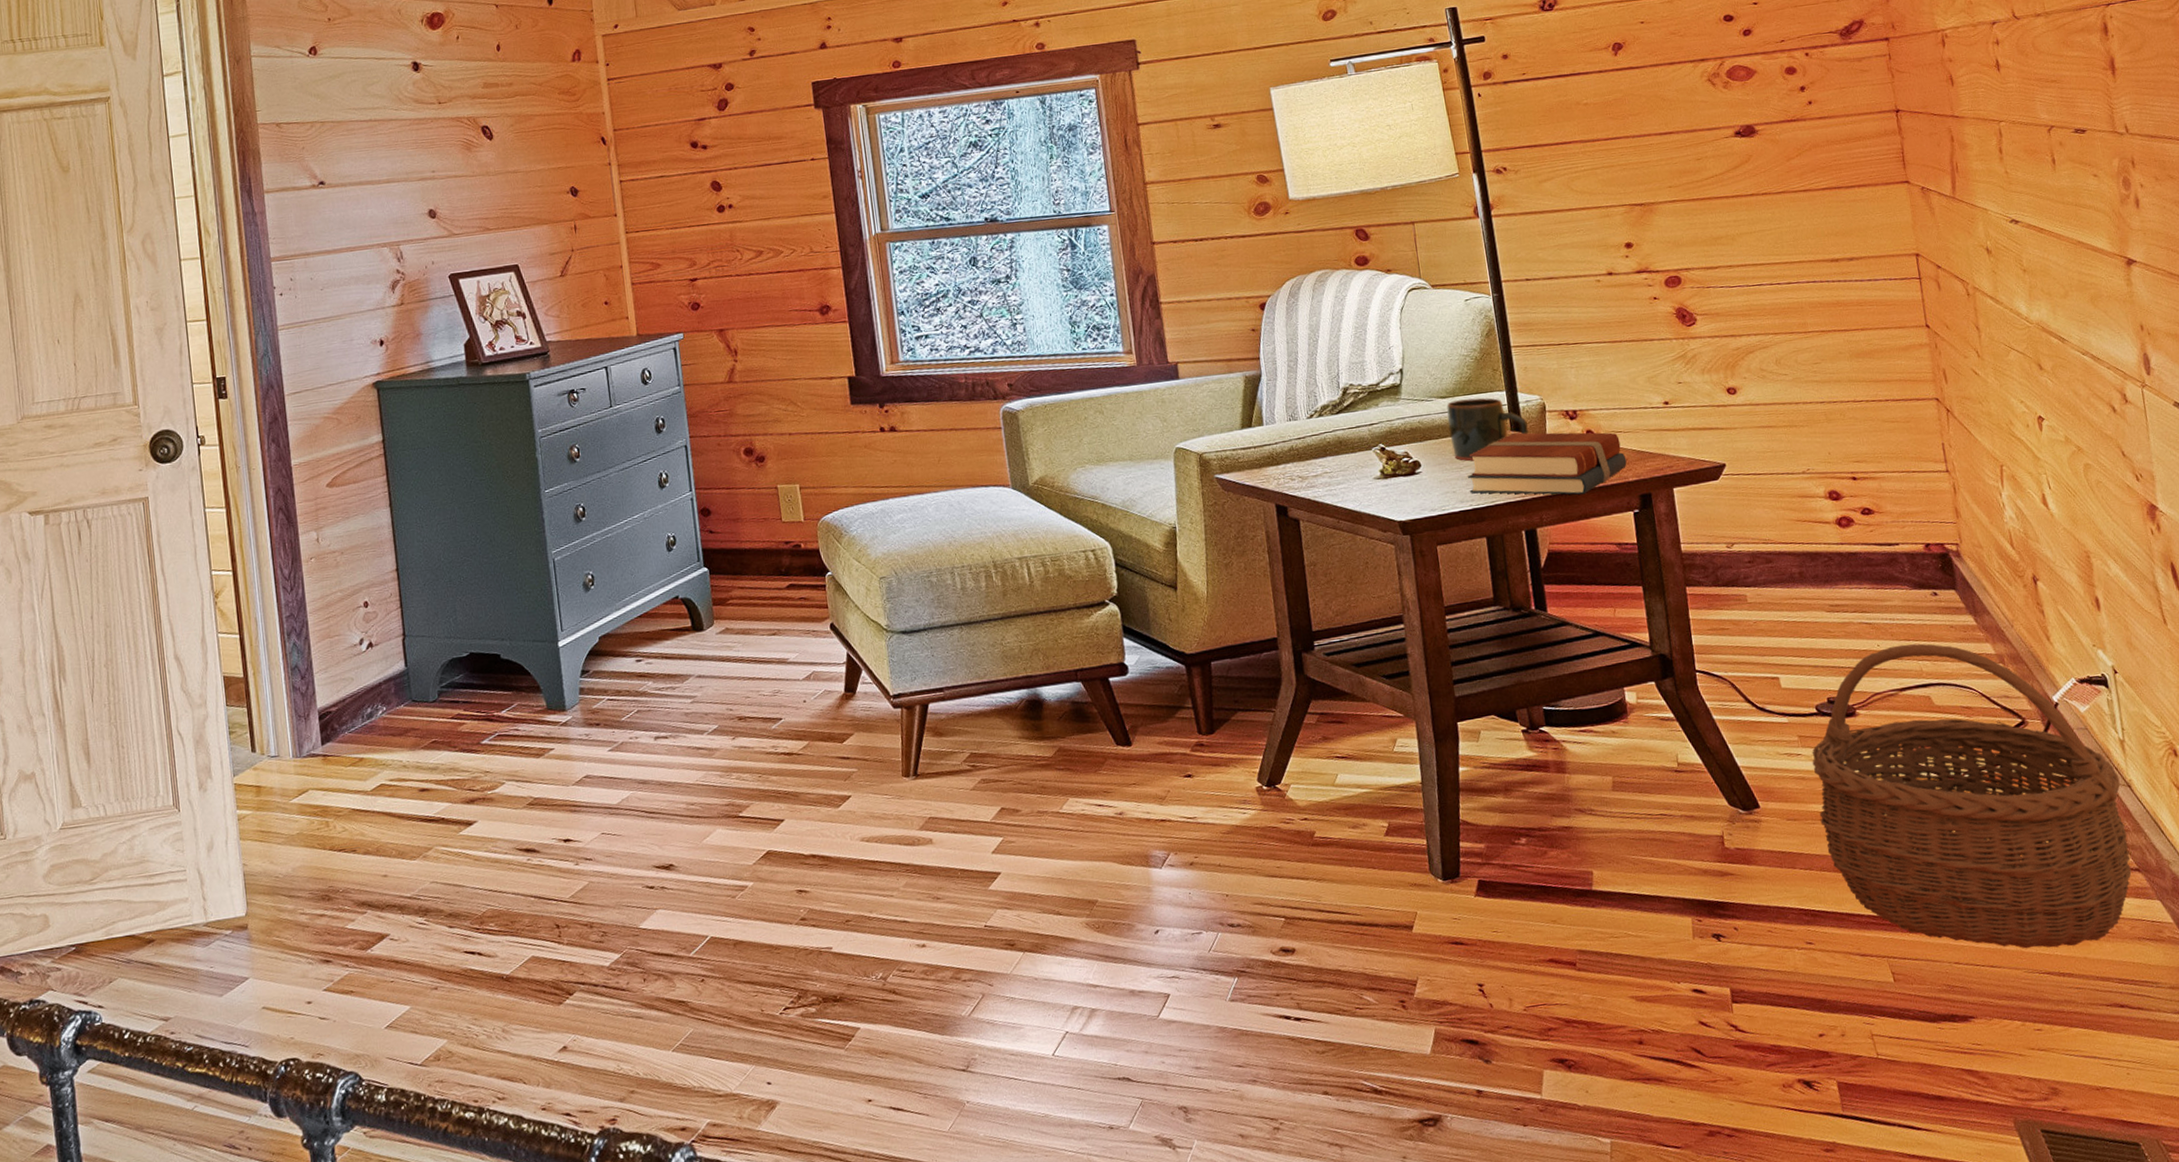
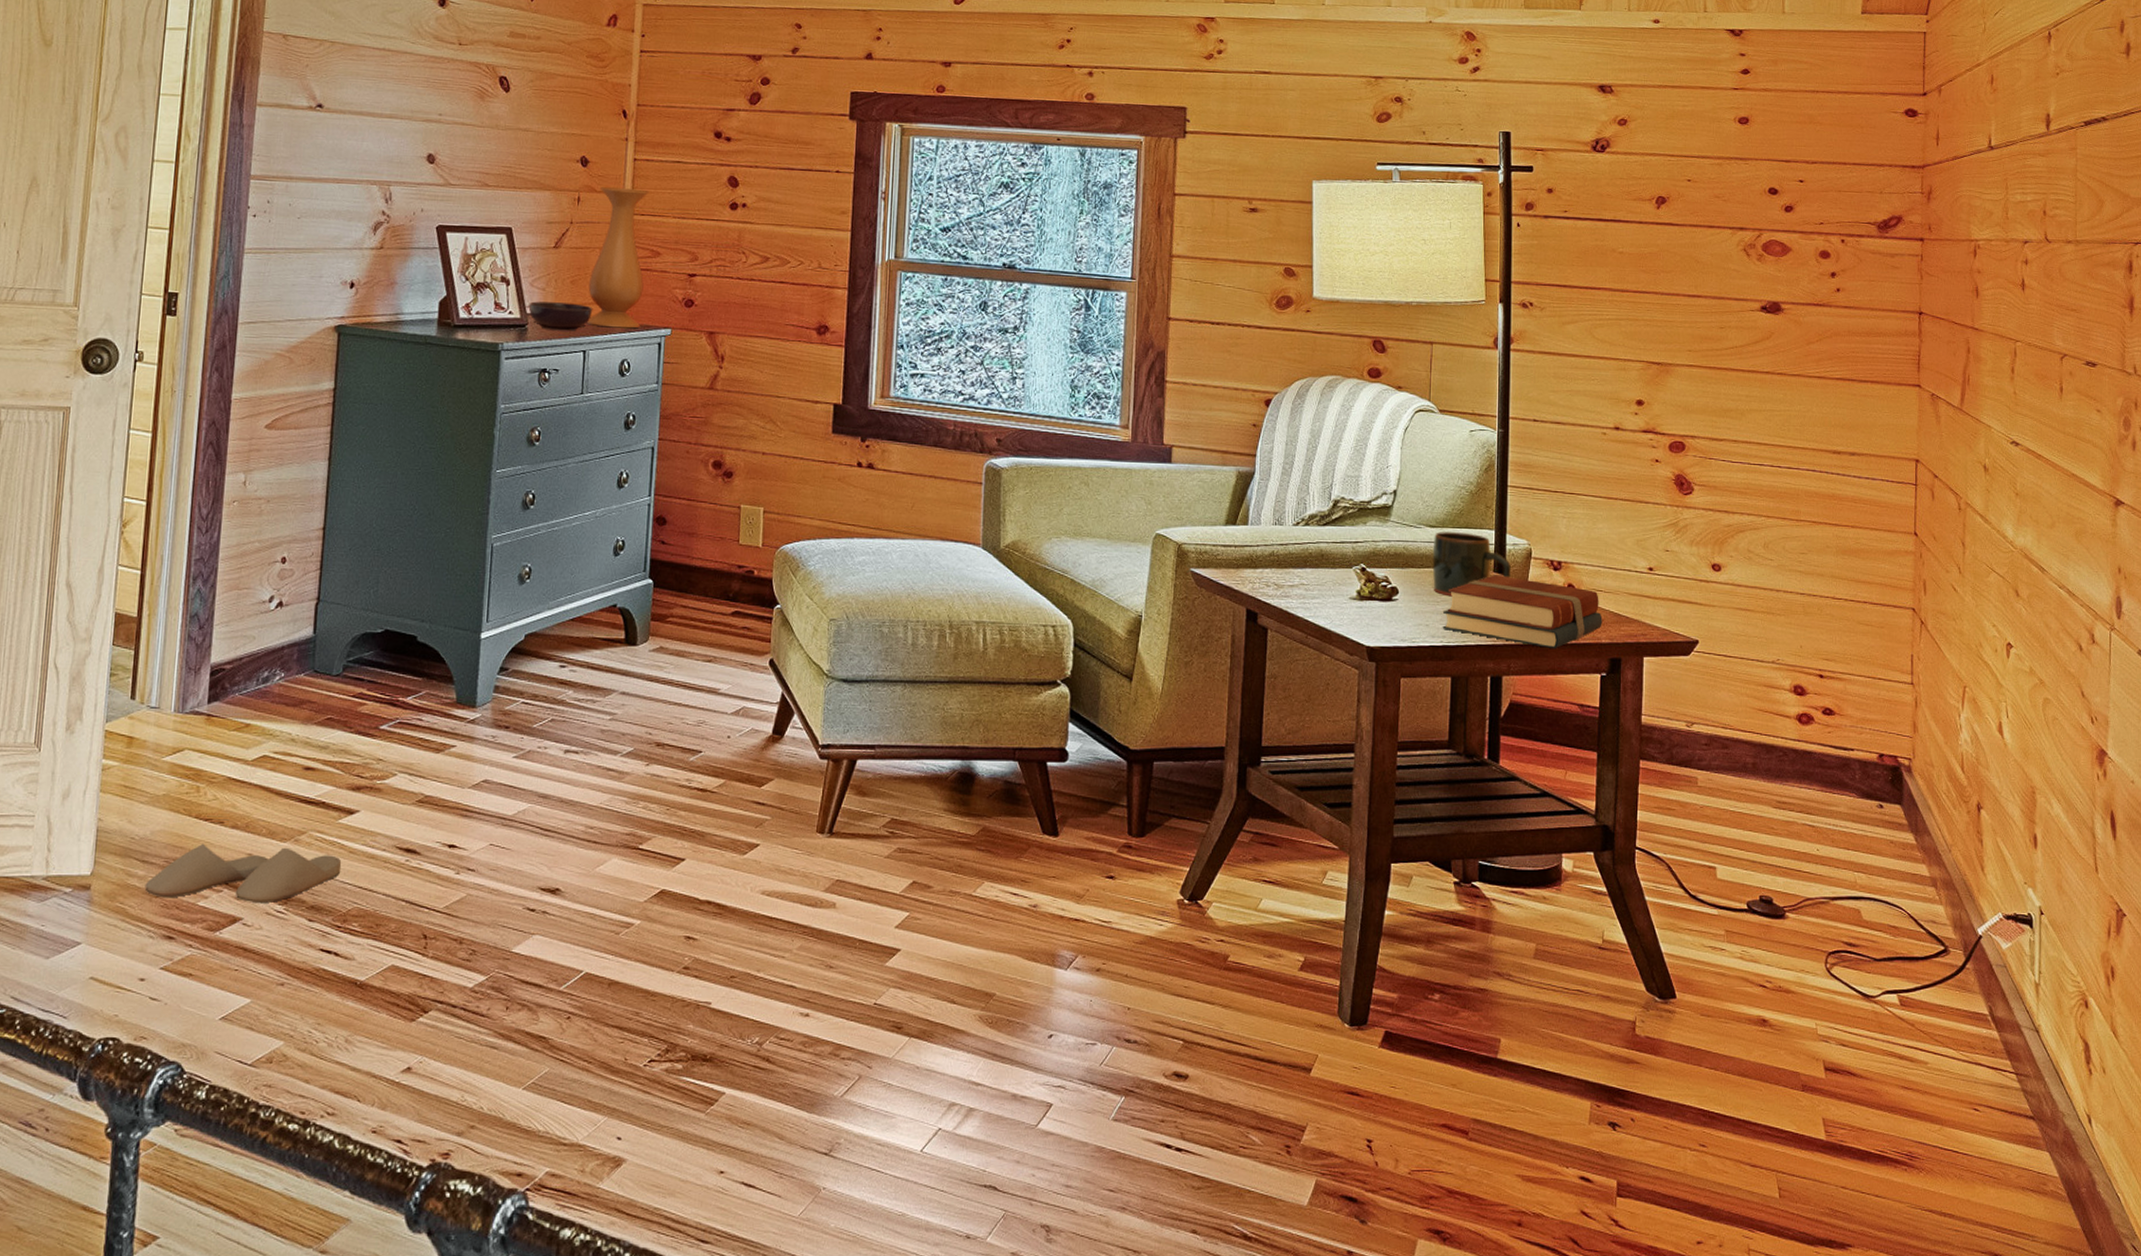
slippers: none [296,864,470,927] -> present [144,843,342,904]
bowl: none [547,324,608,354] -> present [528,301,593,332]
vase: none [594,208,655,342] -> present [587,187,649,329]
wicker basket: present [1811,643,2132,949] -> none [1733,852,2029,1187]

